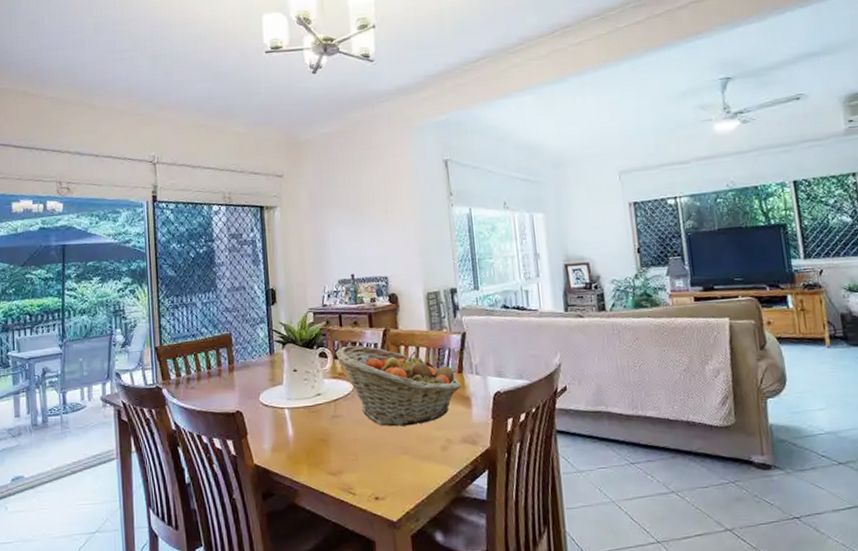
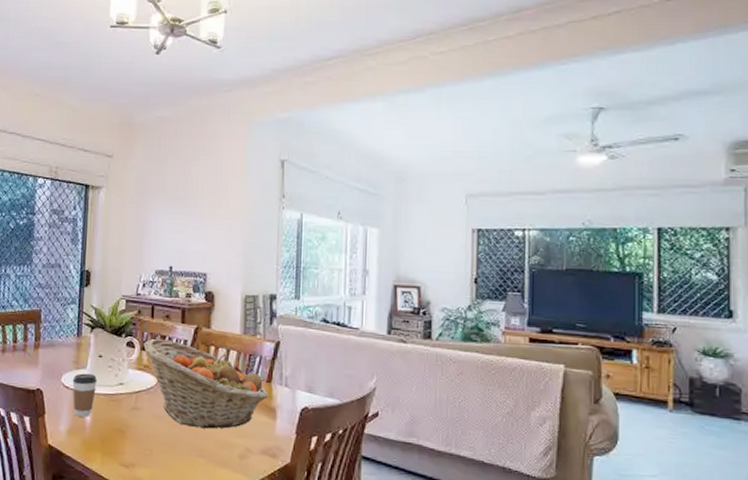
coffee cup: none [270,389,296,433] -> present [72,373,98,417]

